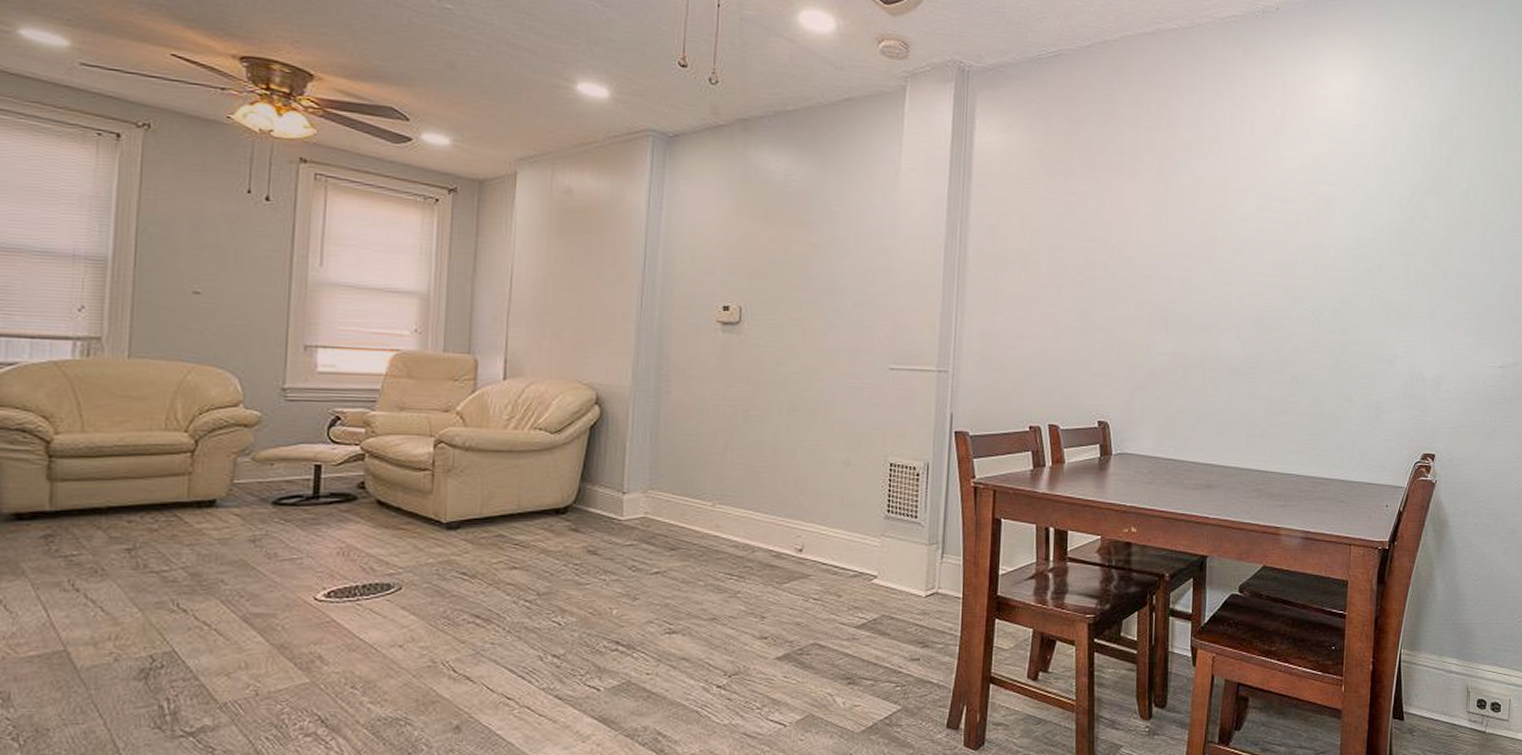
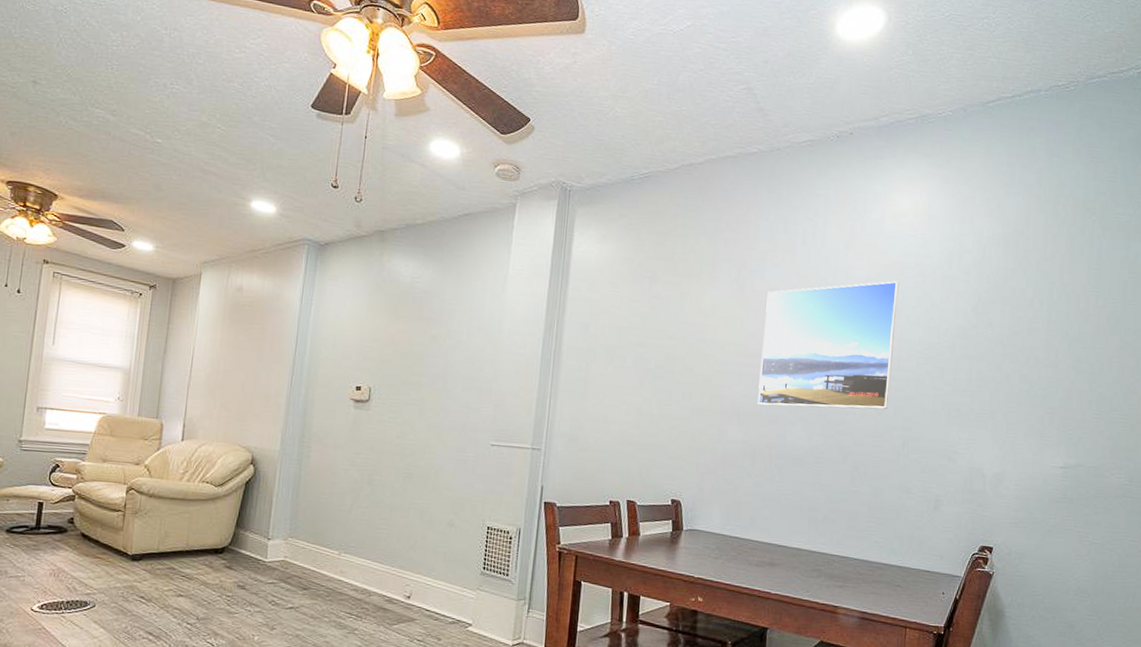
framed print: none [1187,172,1332,313] -> present [757,281,899,410]

